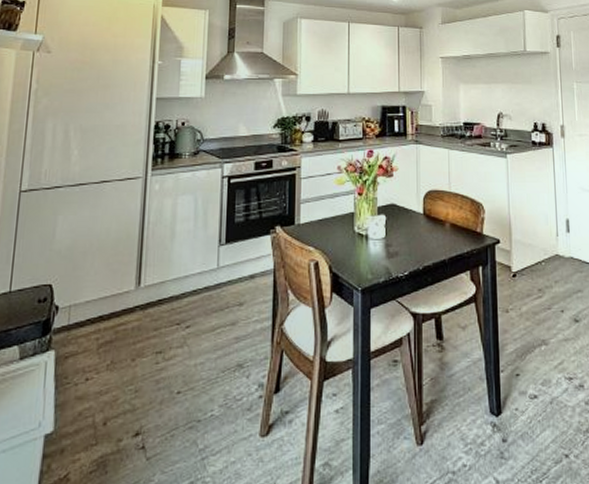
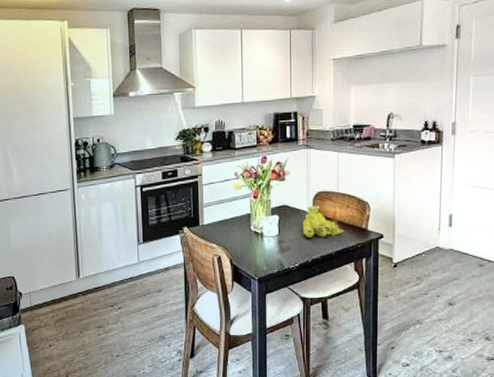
fruit: none [412,205,458,242] -> present [302,205,344,238]

